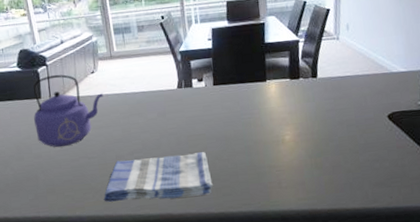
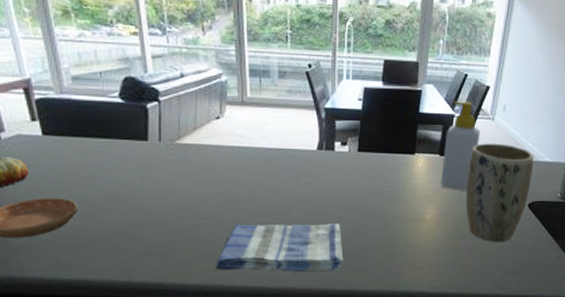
kettle: present [33,74,104,148] -> none [136,114,228,202]
soap bottle: none [293,26,328,110] -> present [441,101,481,191]
plant pot: none [320,60,388,157] -> present [466,143,534,243]

